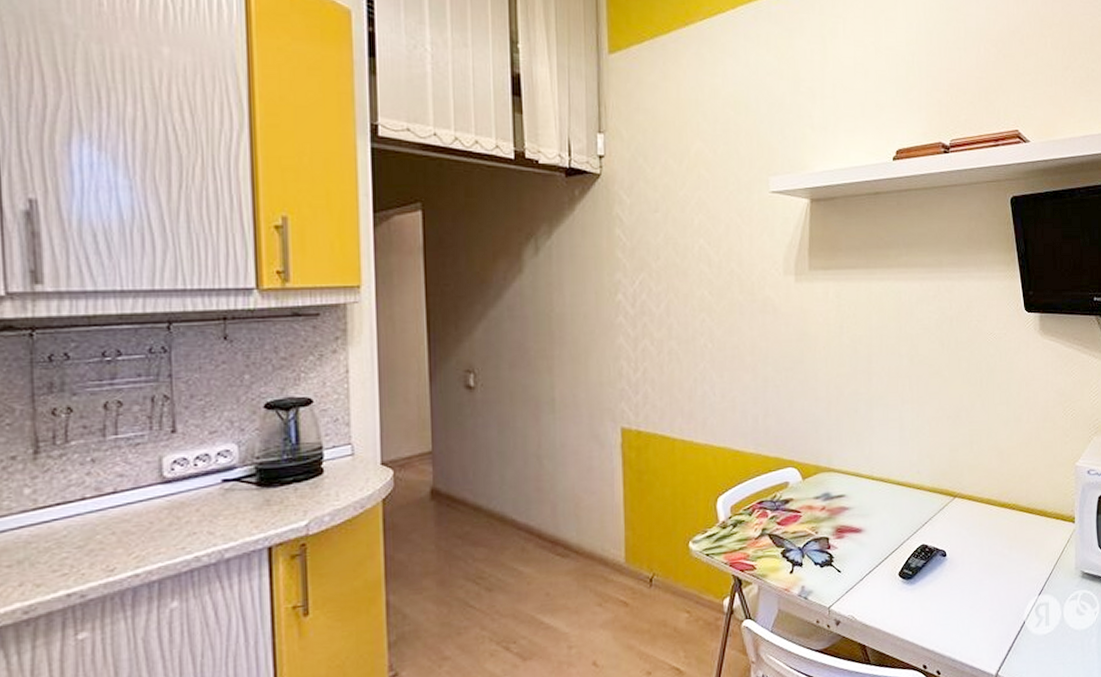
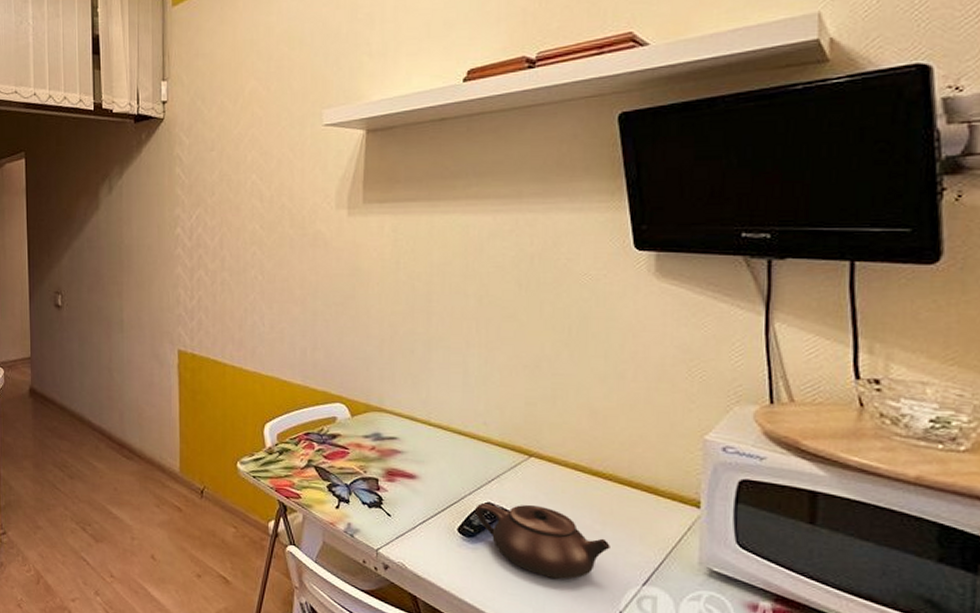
teapot: none [913,540,1015,605] -> present [475,502,610,580]

